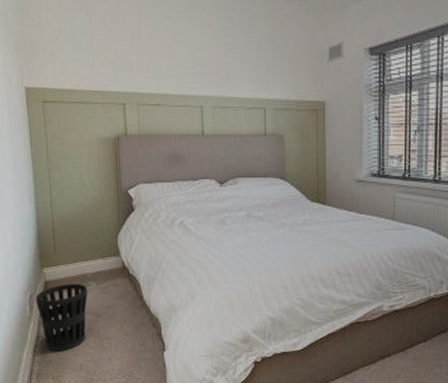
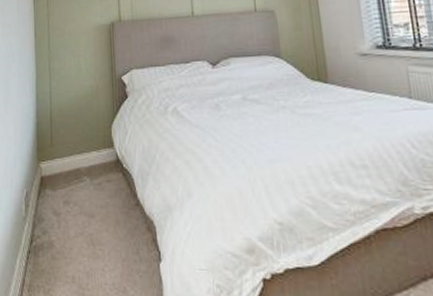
wastebasket: present [35,284,88,352] -> none [31,180,82,260]

